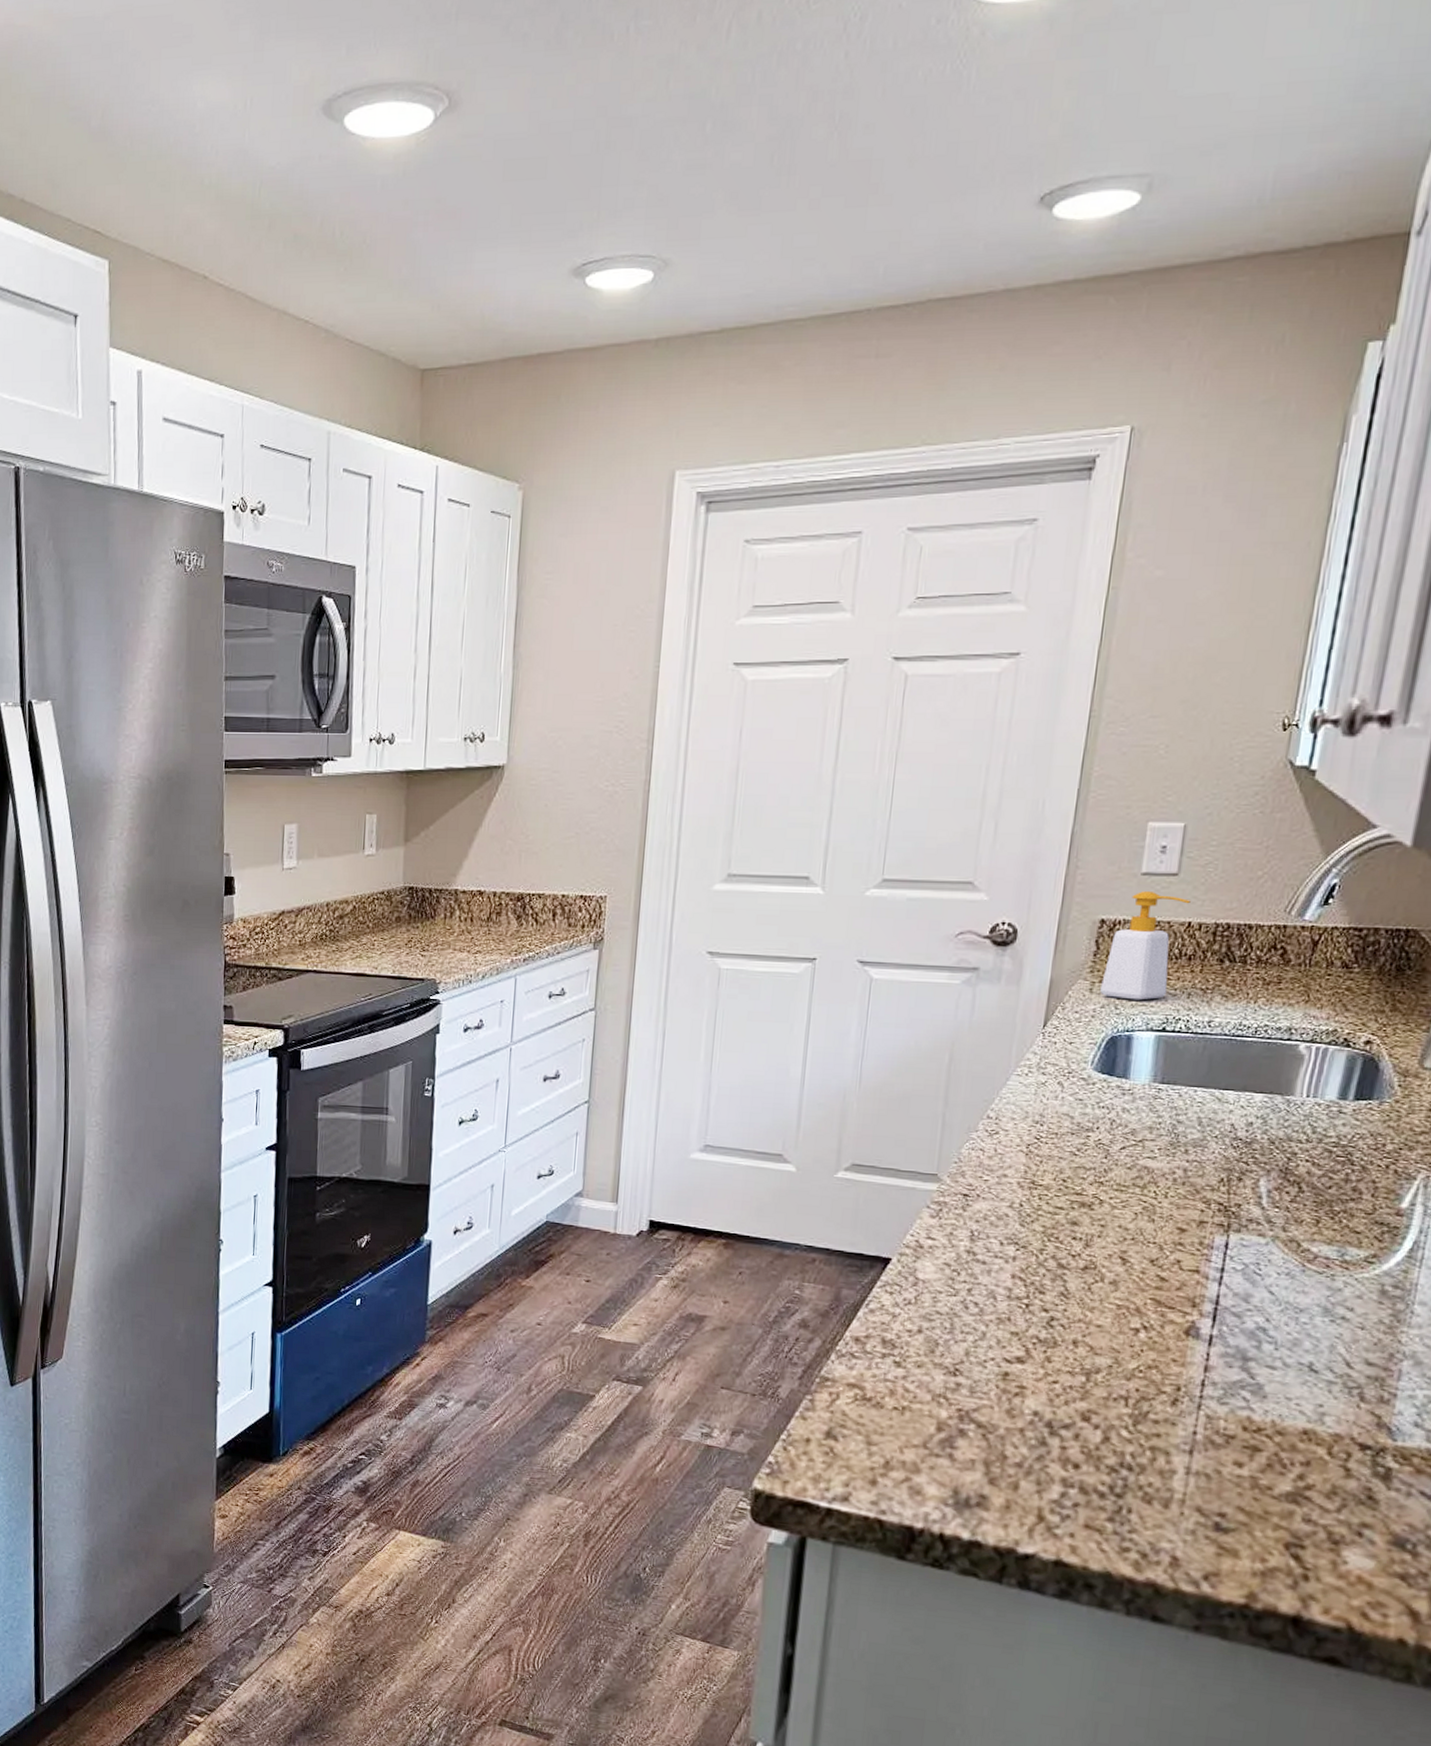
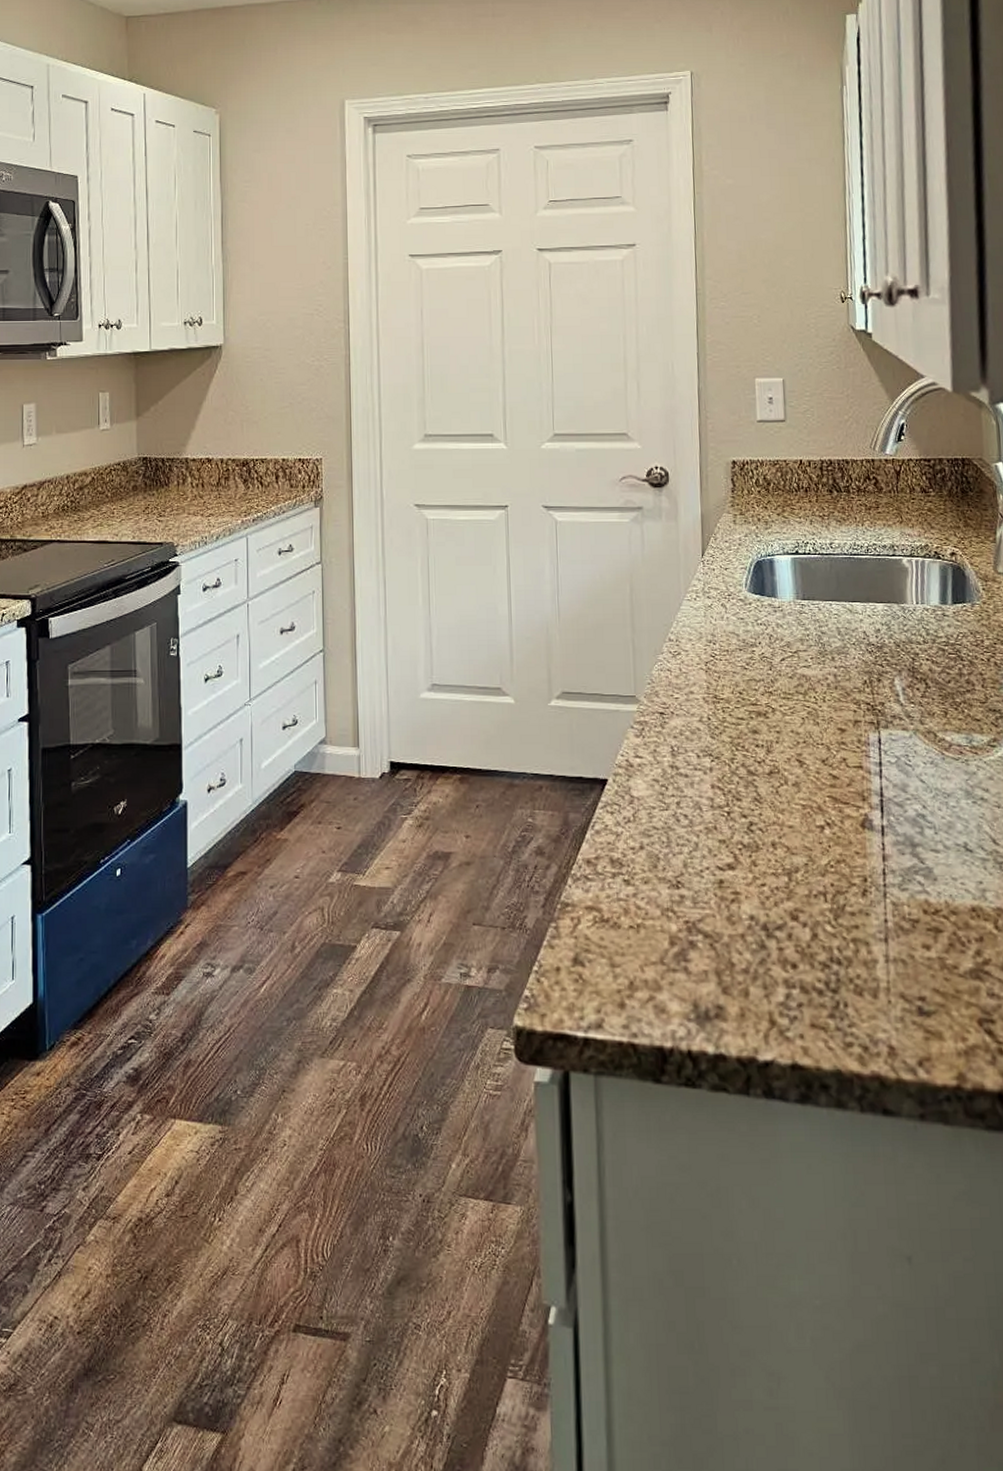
soap bottle: present [1100,891,1191,1001] -> none [741,436,799,529]

